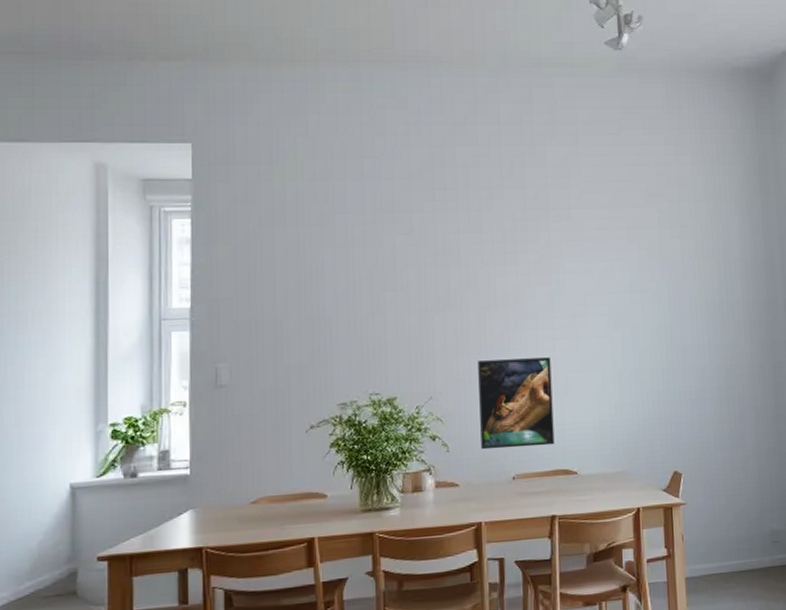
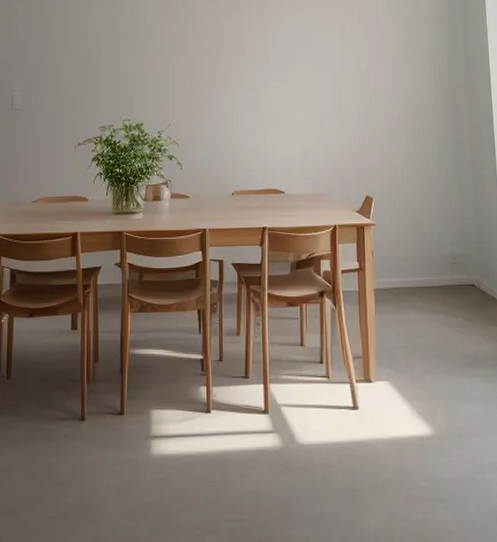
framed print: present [478,357,555,450] -> none [207,95,267,169]

